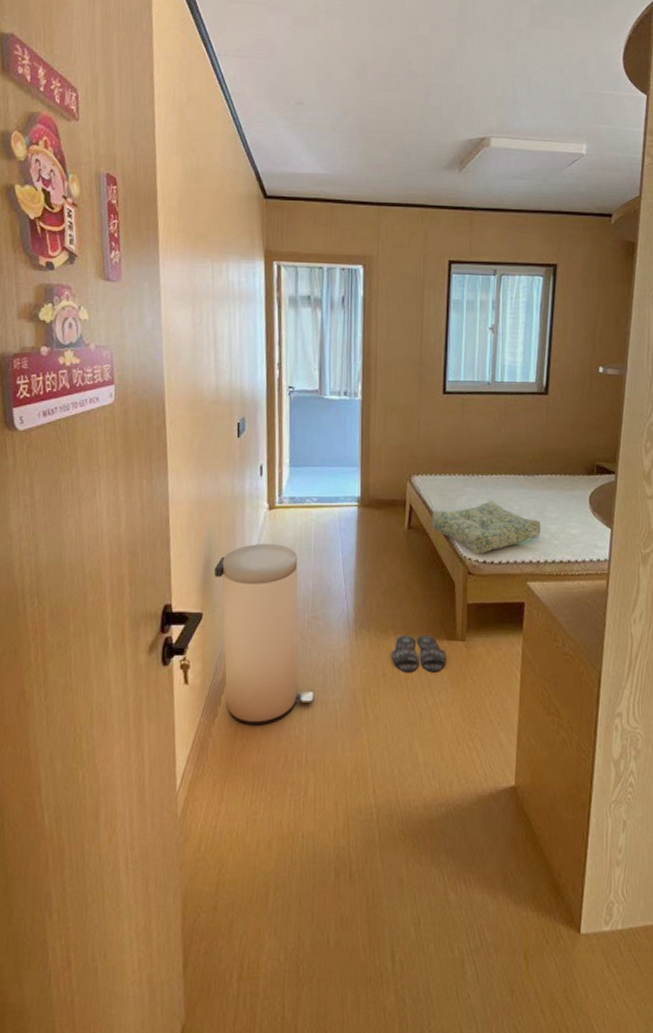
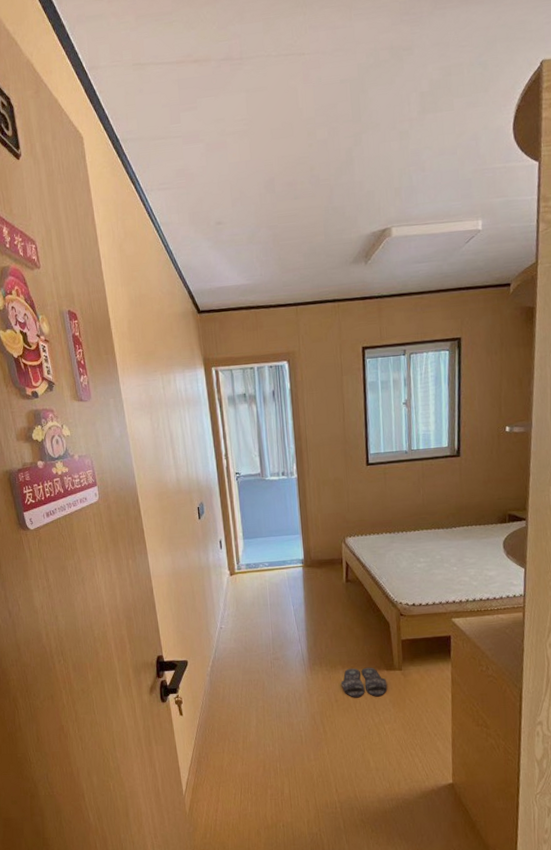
pedal bin: present [215,544,314,726] -> none [193,602,282,745]
seat cushion: present [432,501,541,555] -> none [366,553,461,599]

